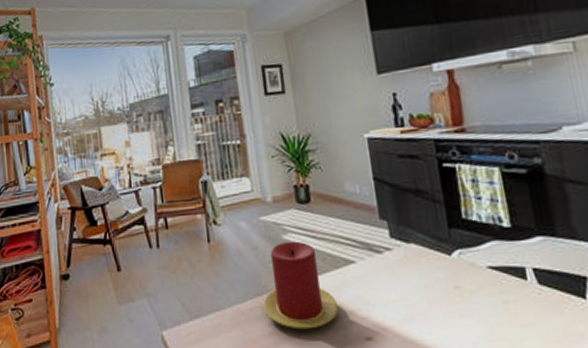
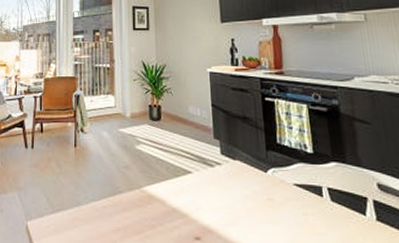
candle: present [263,241,339,330] -> none [115,151,176,228]

